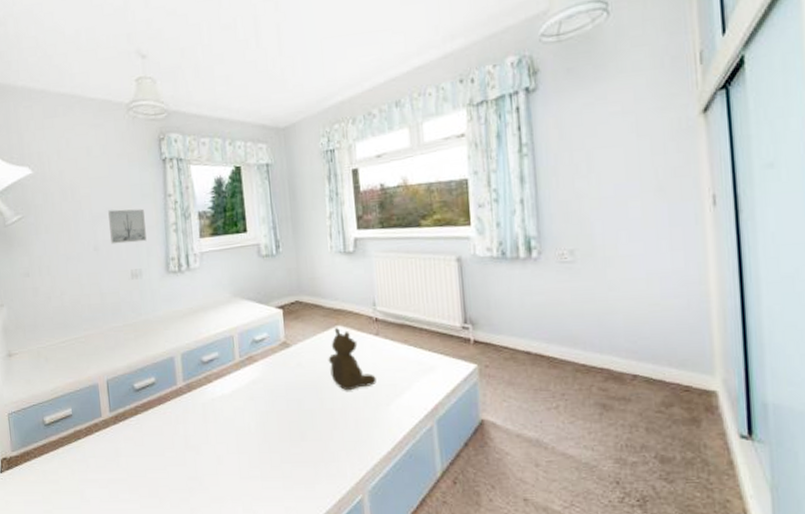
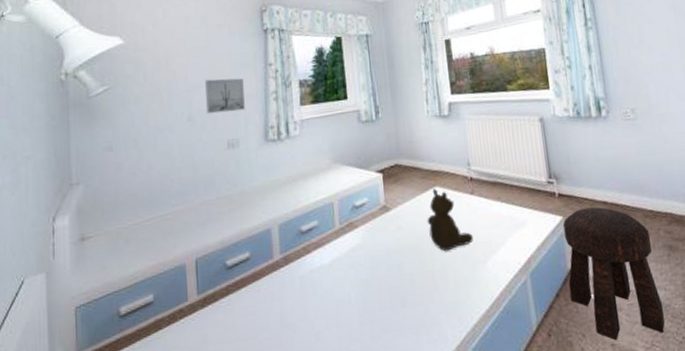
stool: none [477,357,589,496] -> present [563,207,665,341]

